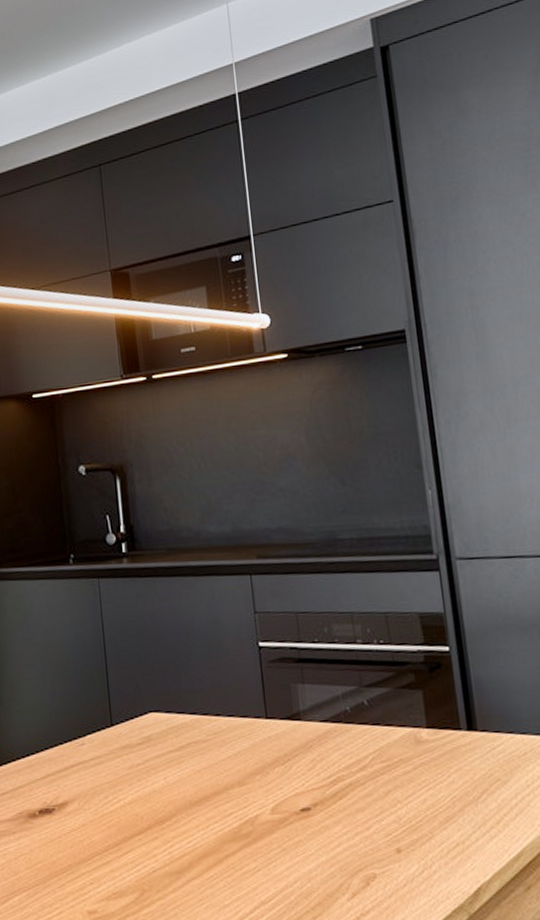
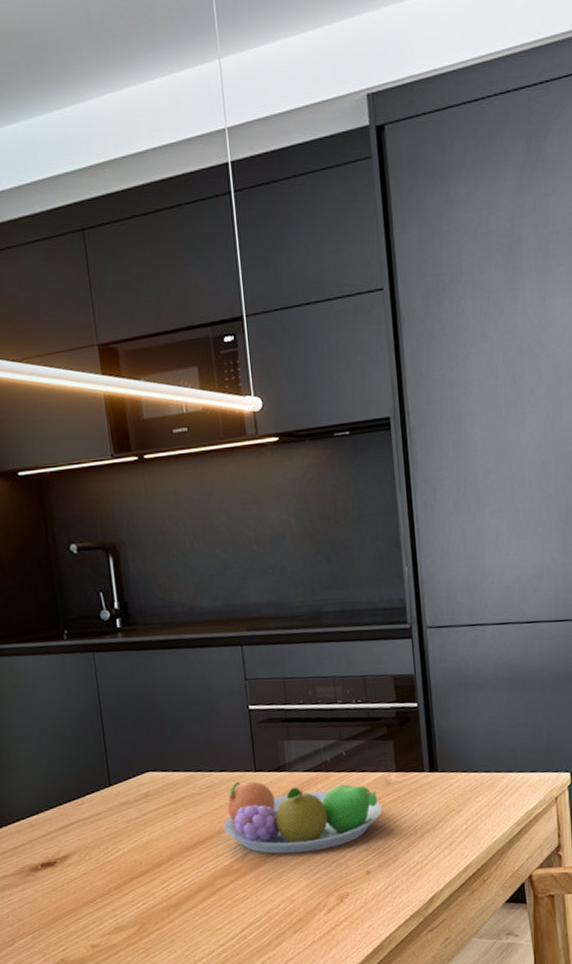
fruit bowl: none [231,729,412,820] -> present [223,781,382,854]

